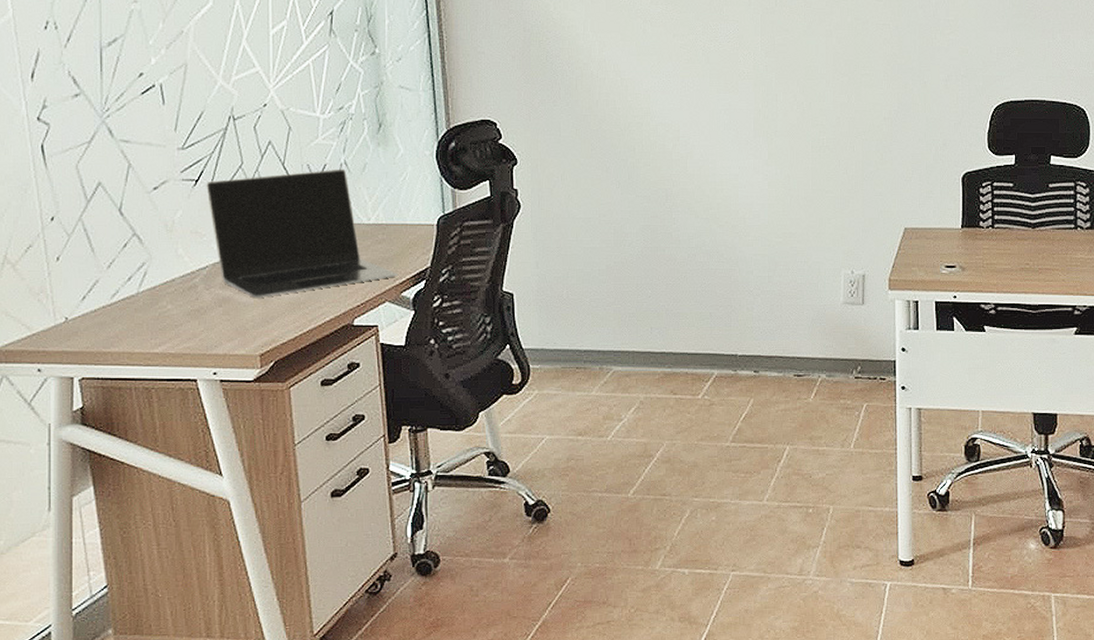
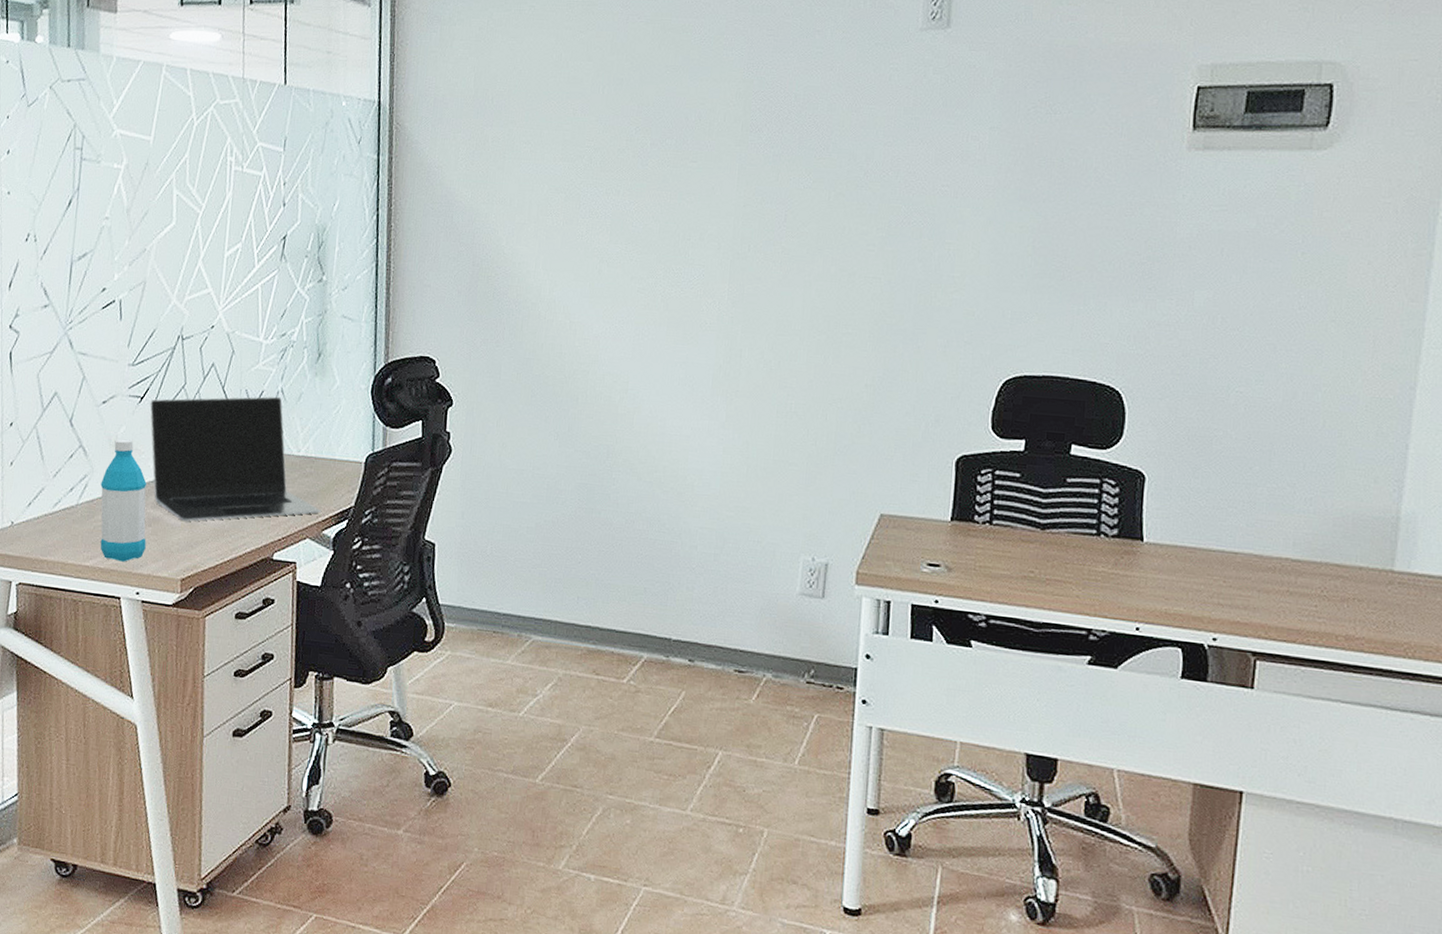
water bottle: none [161,223,218,345] -> present [100,439,146,562]

